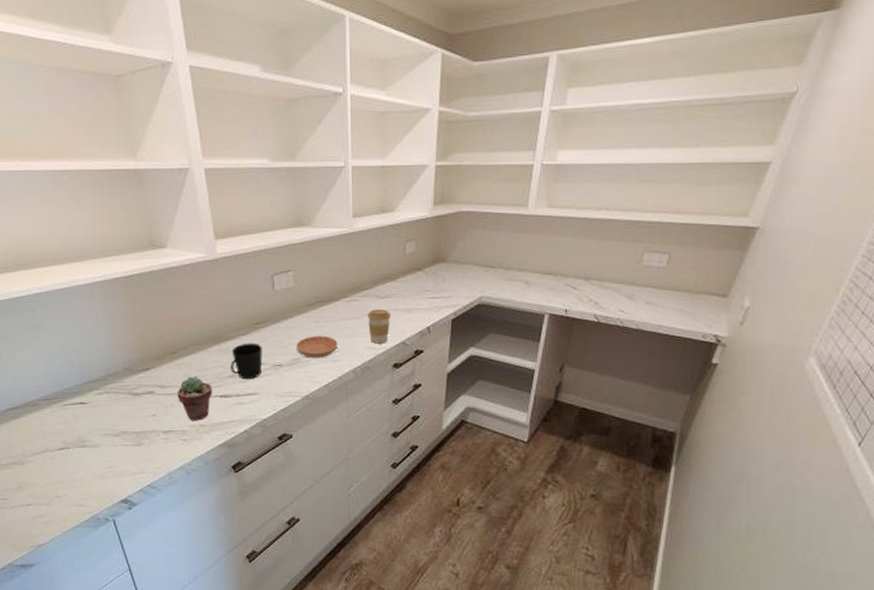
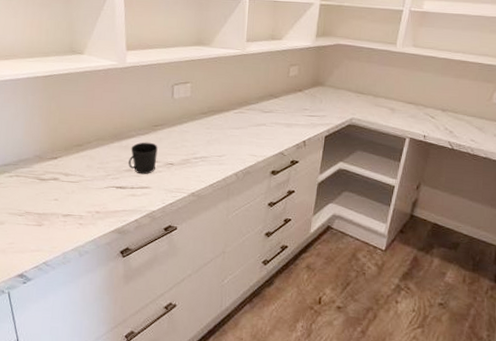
potted succulent: present [177,376,212,422] -> none [79,167,110,208]
saucer: present [295,336,338,358] -> none [187,140,225,161]
coffee cup: present [368,309,391,344] -> none [252,122,272,152]

